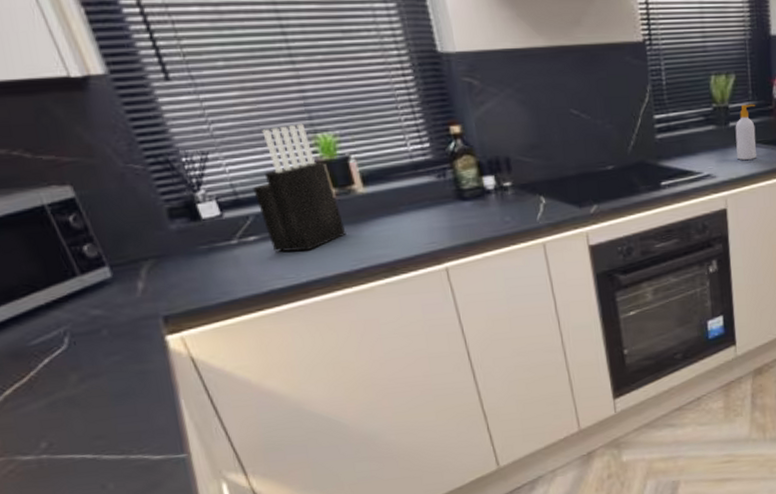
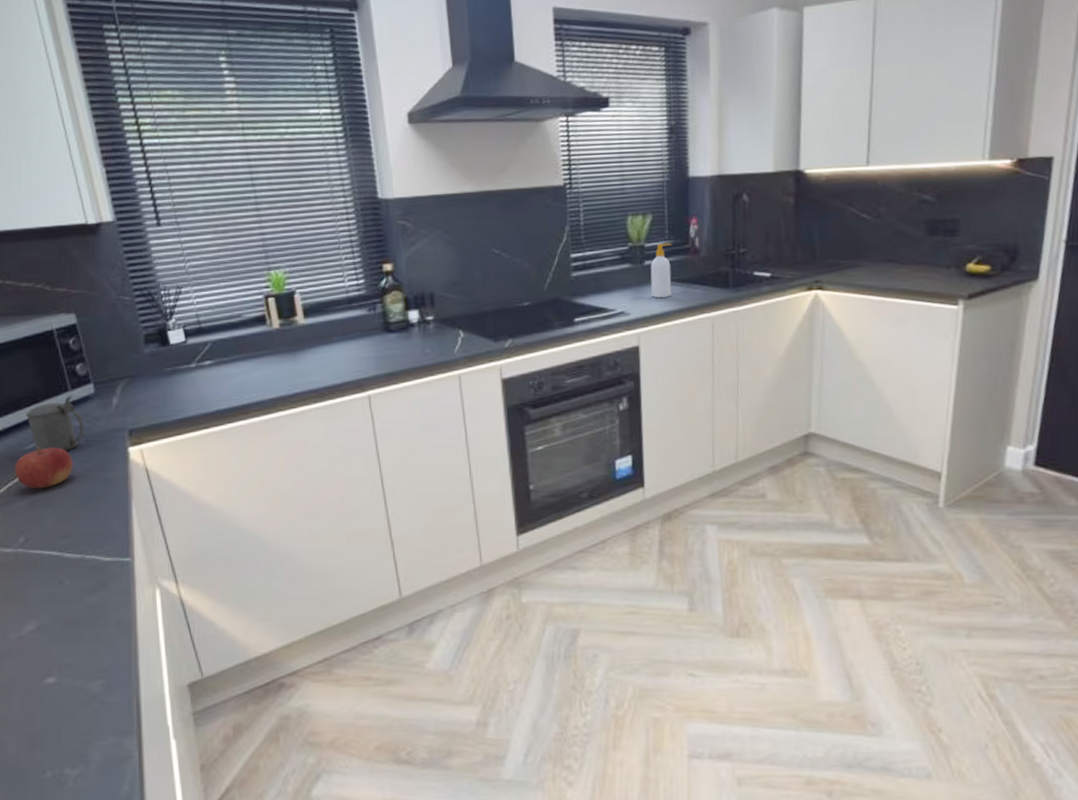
fruit: none [19,340,98,389] -> present [14,447,73,489]
beer stein: none [24,282,106,347] -> present [26,396,85,452]
knife block: present [253,123,346,252] -> none [213,262,285,376]

